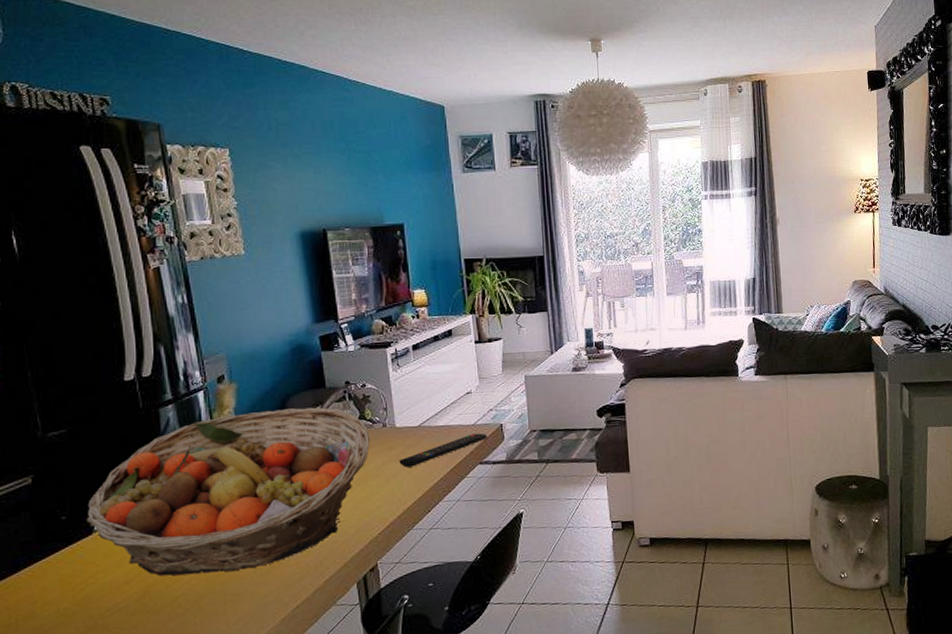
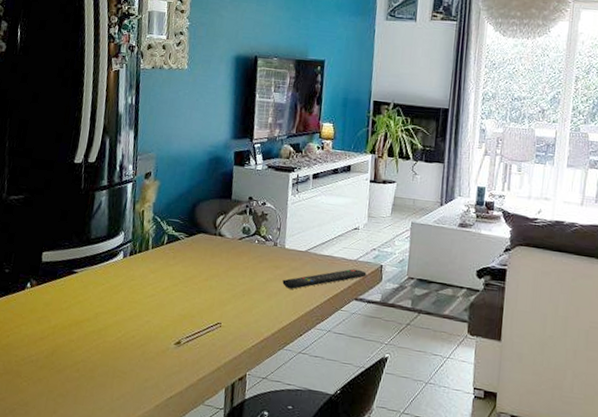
fruit basket: present [87,407,370,576] -> none [23,208,261,352]

